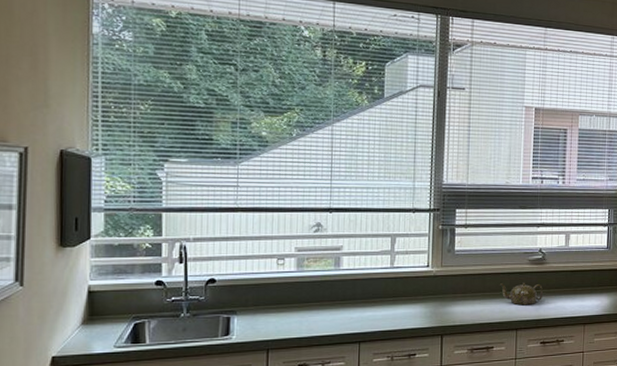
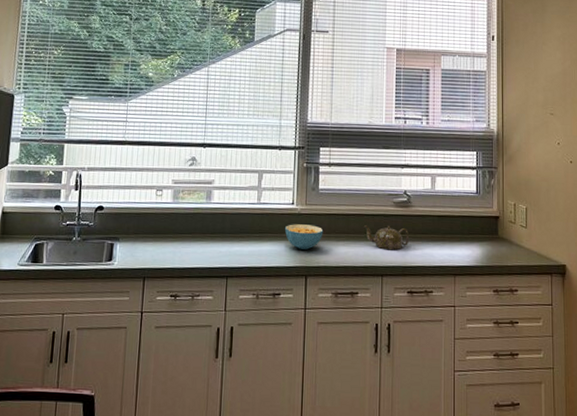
cereal bowl: none [420,286,460,310] -> present [285,224,324,250]

